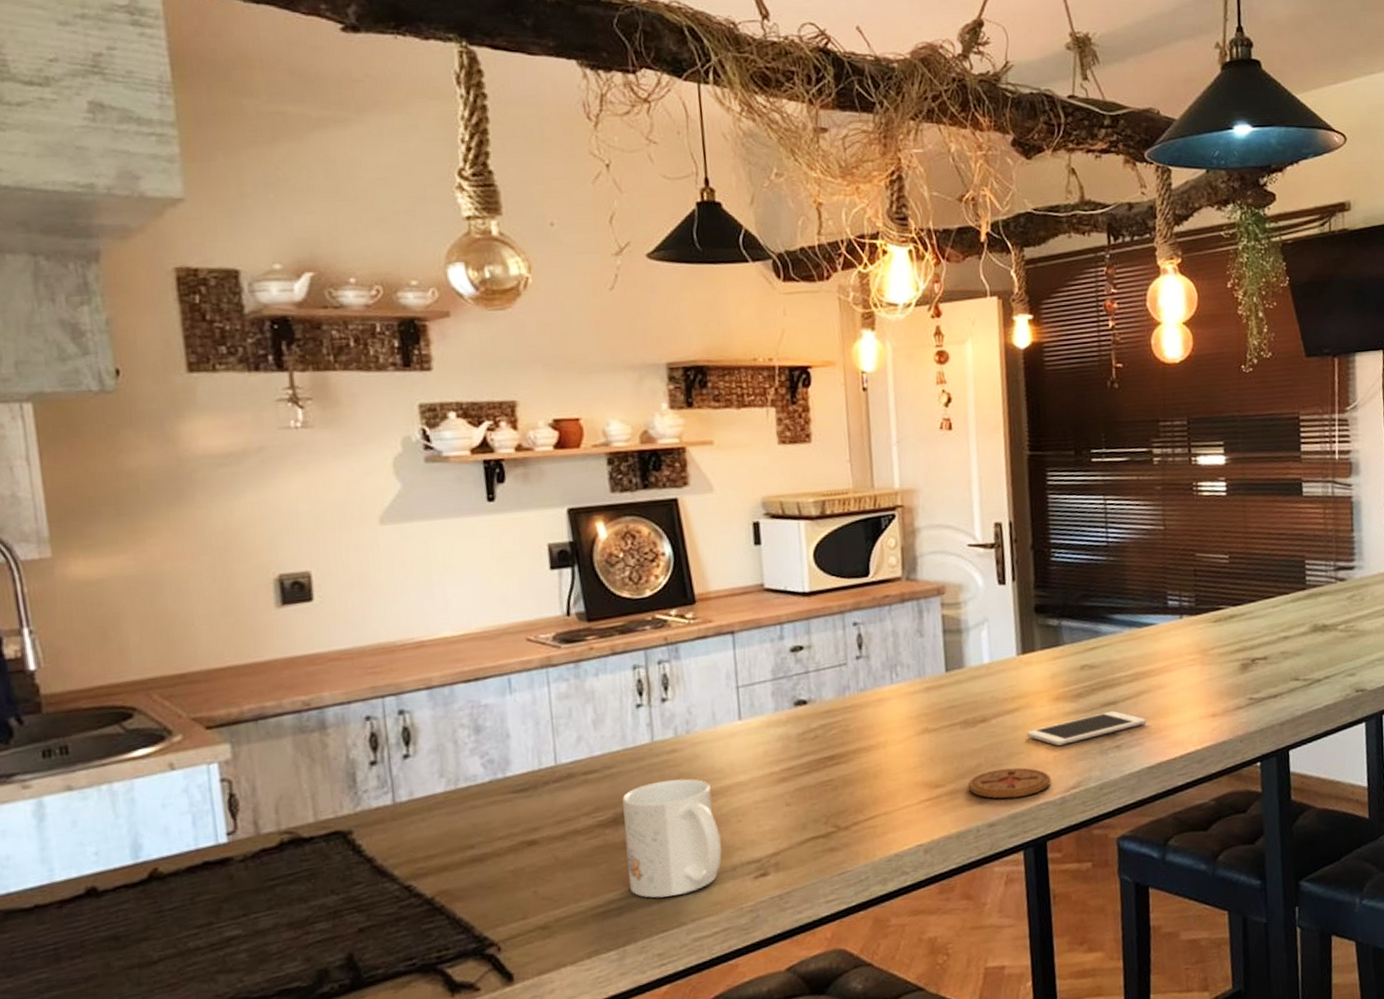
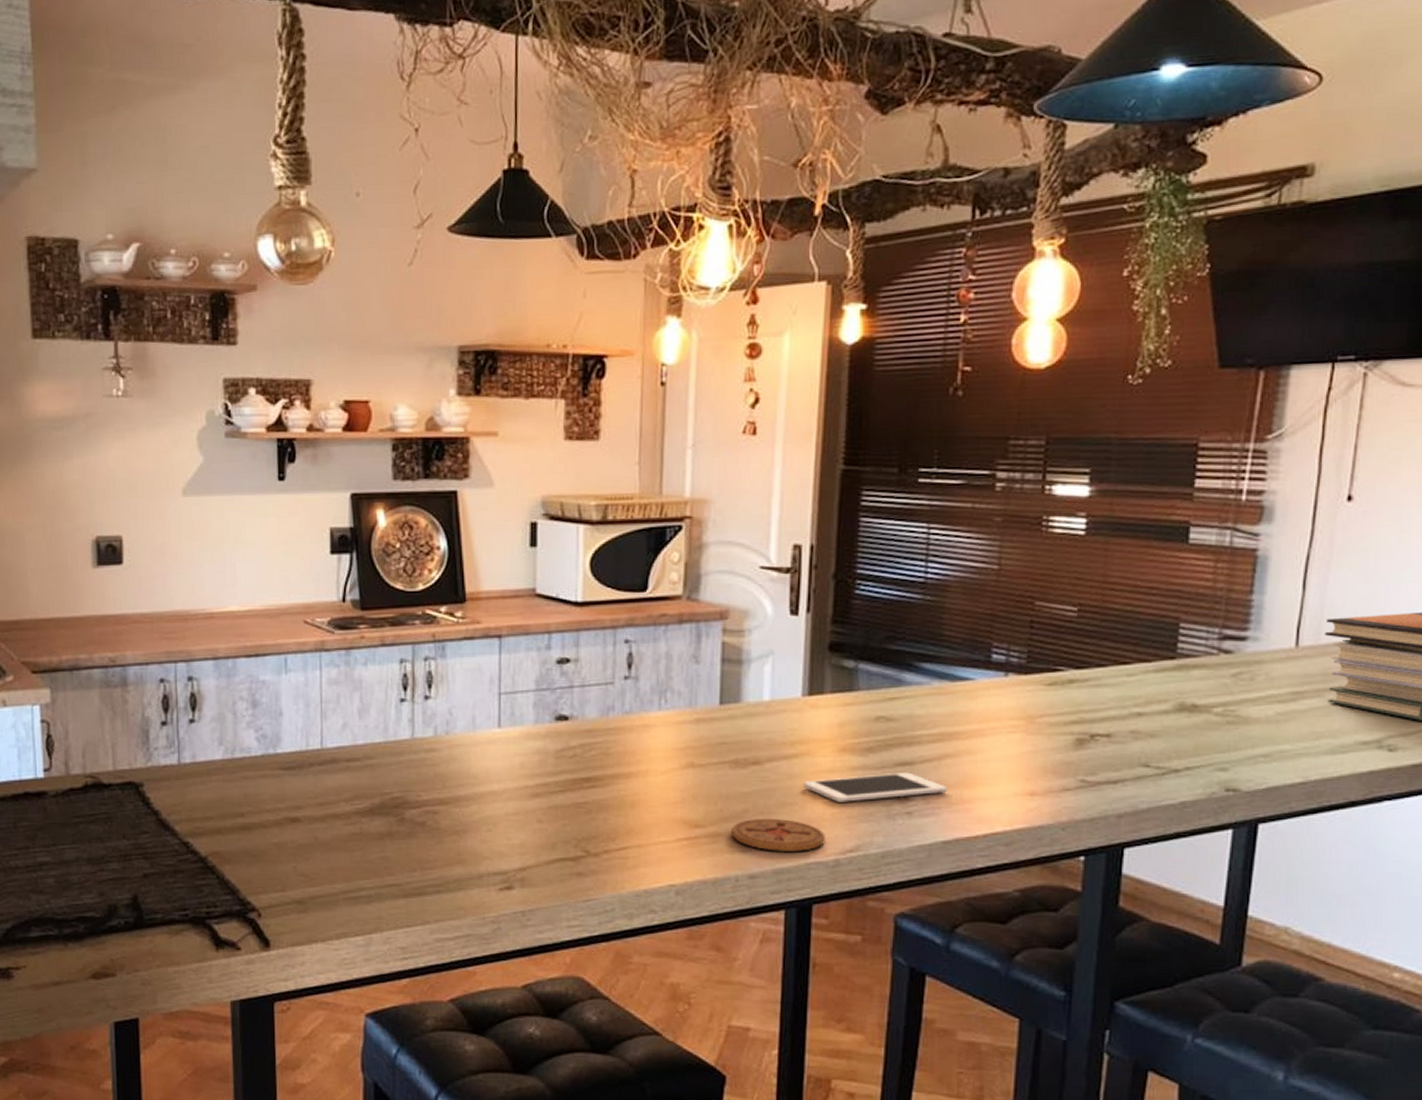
mug: present [622,778,722,898] -> none [379,778,470,893]

